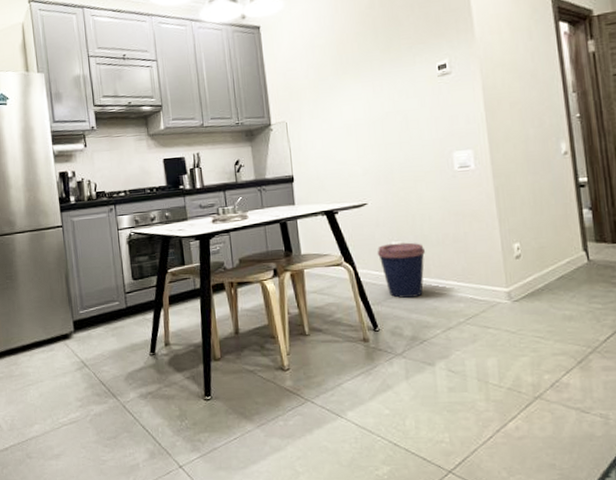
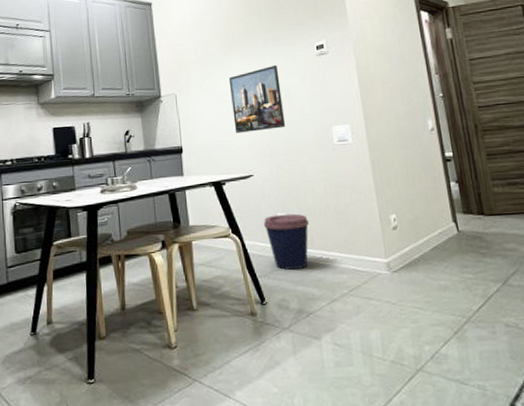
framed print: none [341,87,403,161] -> present [228,64,286,133]

